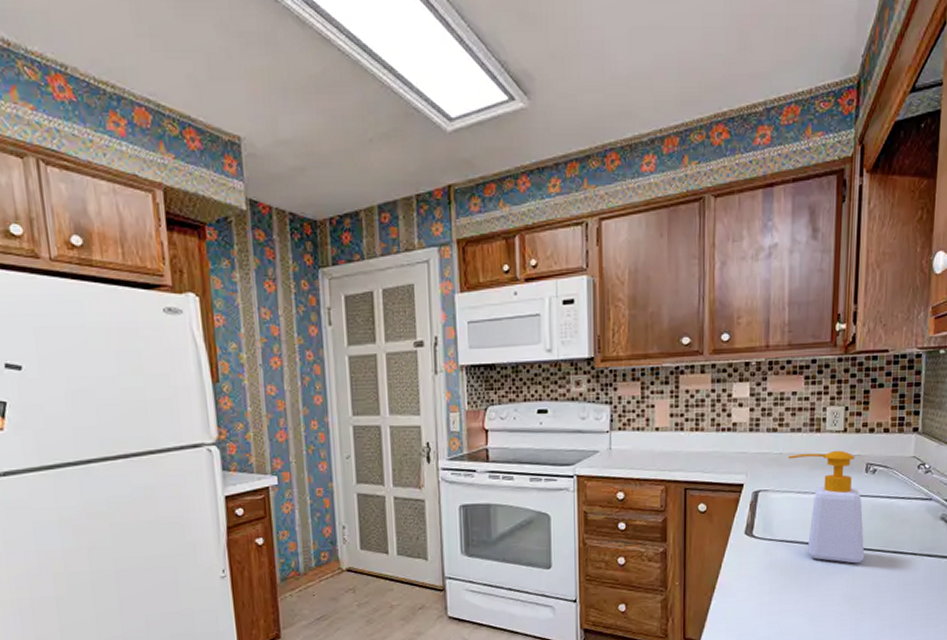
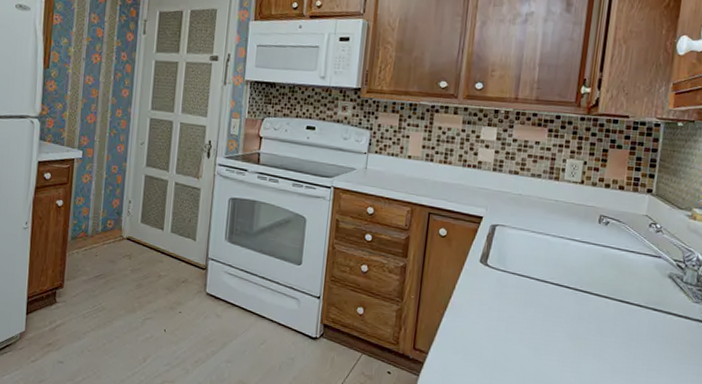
soap bottle: present [787,450,865,564] -> none [526,197,594,306]

